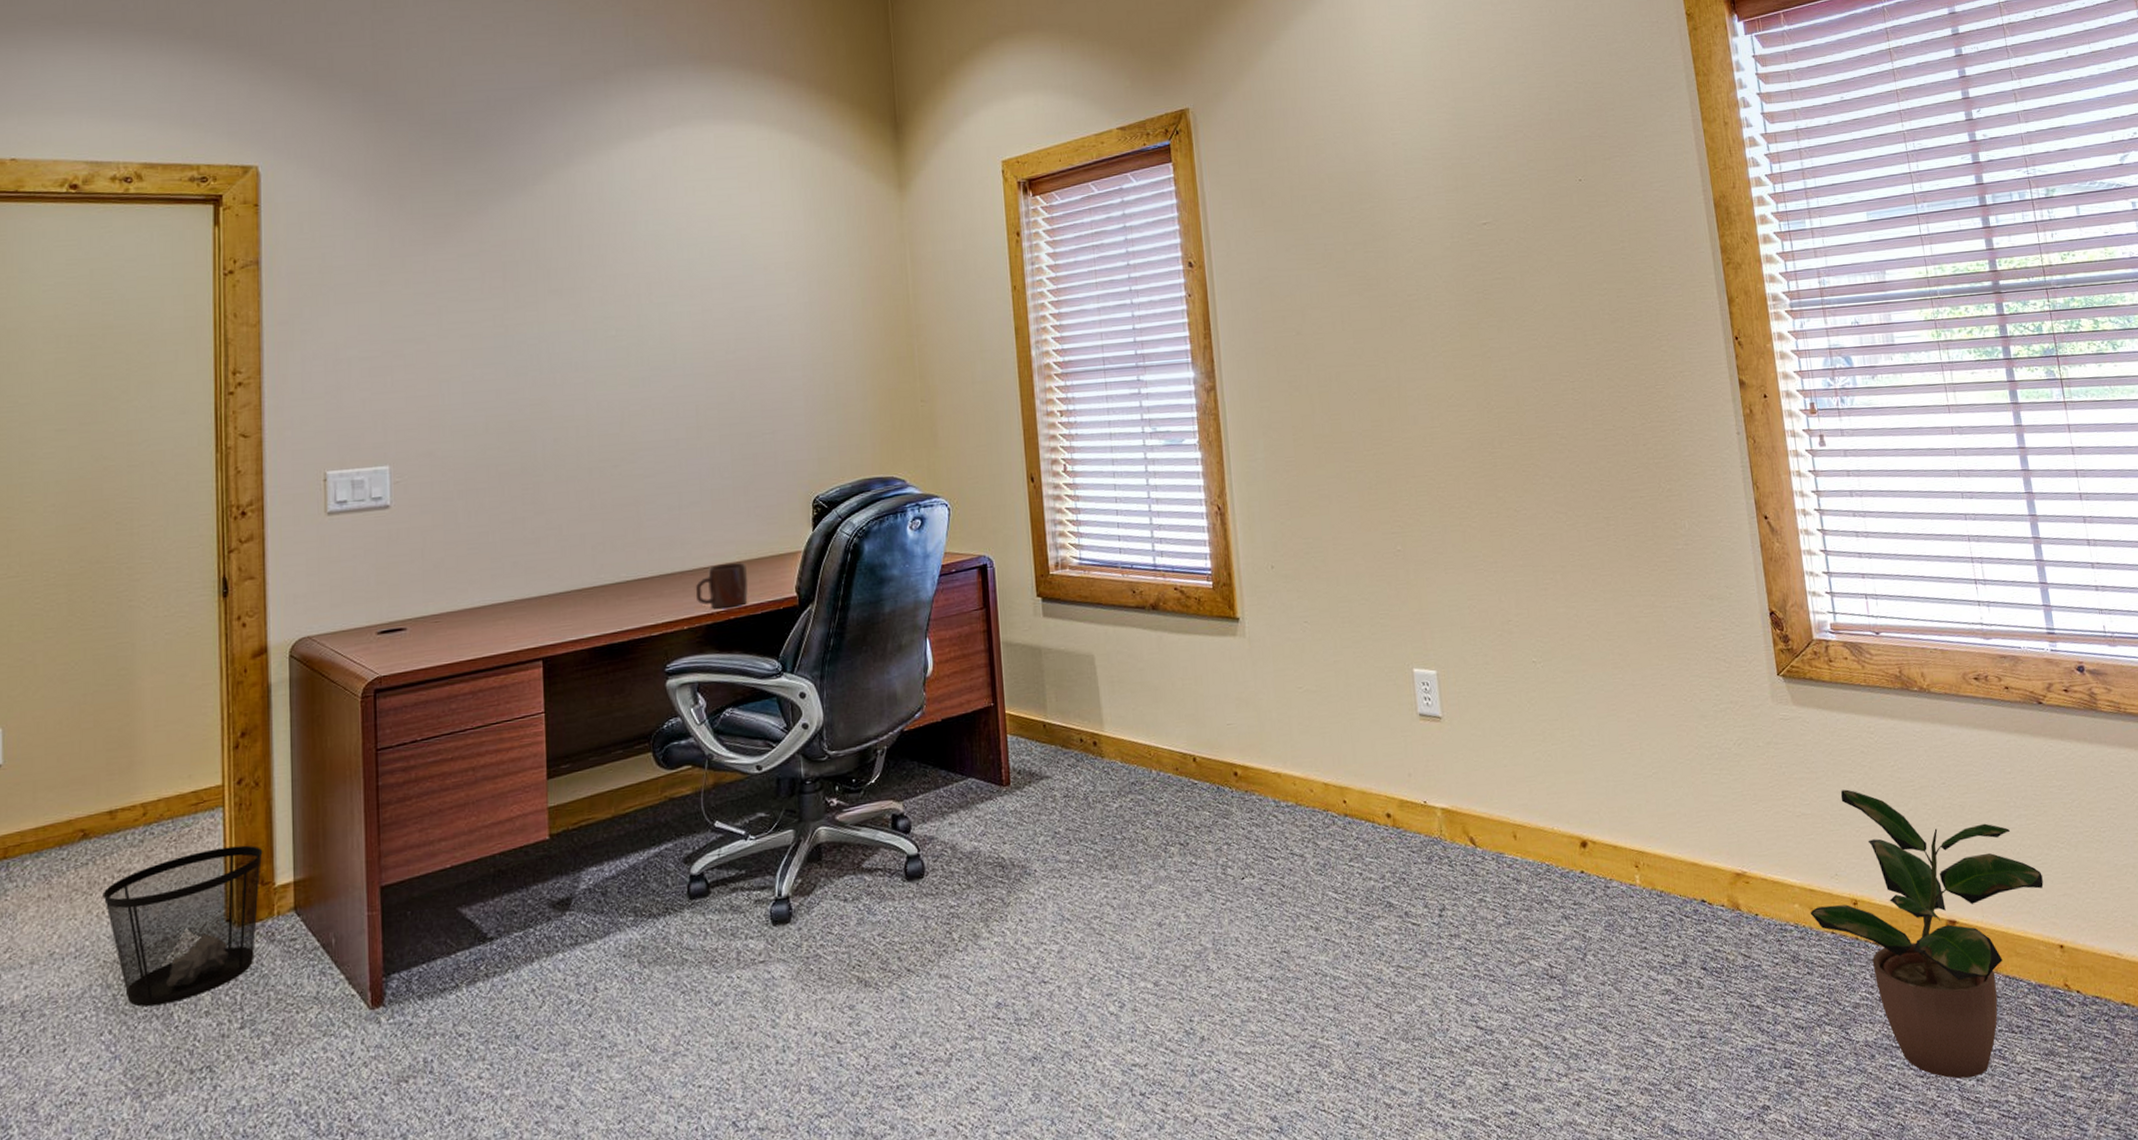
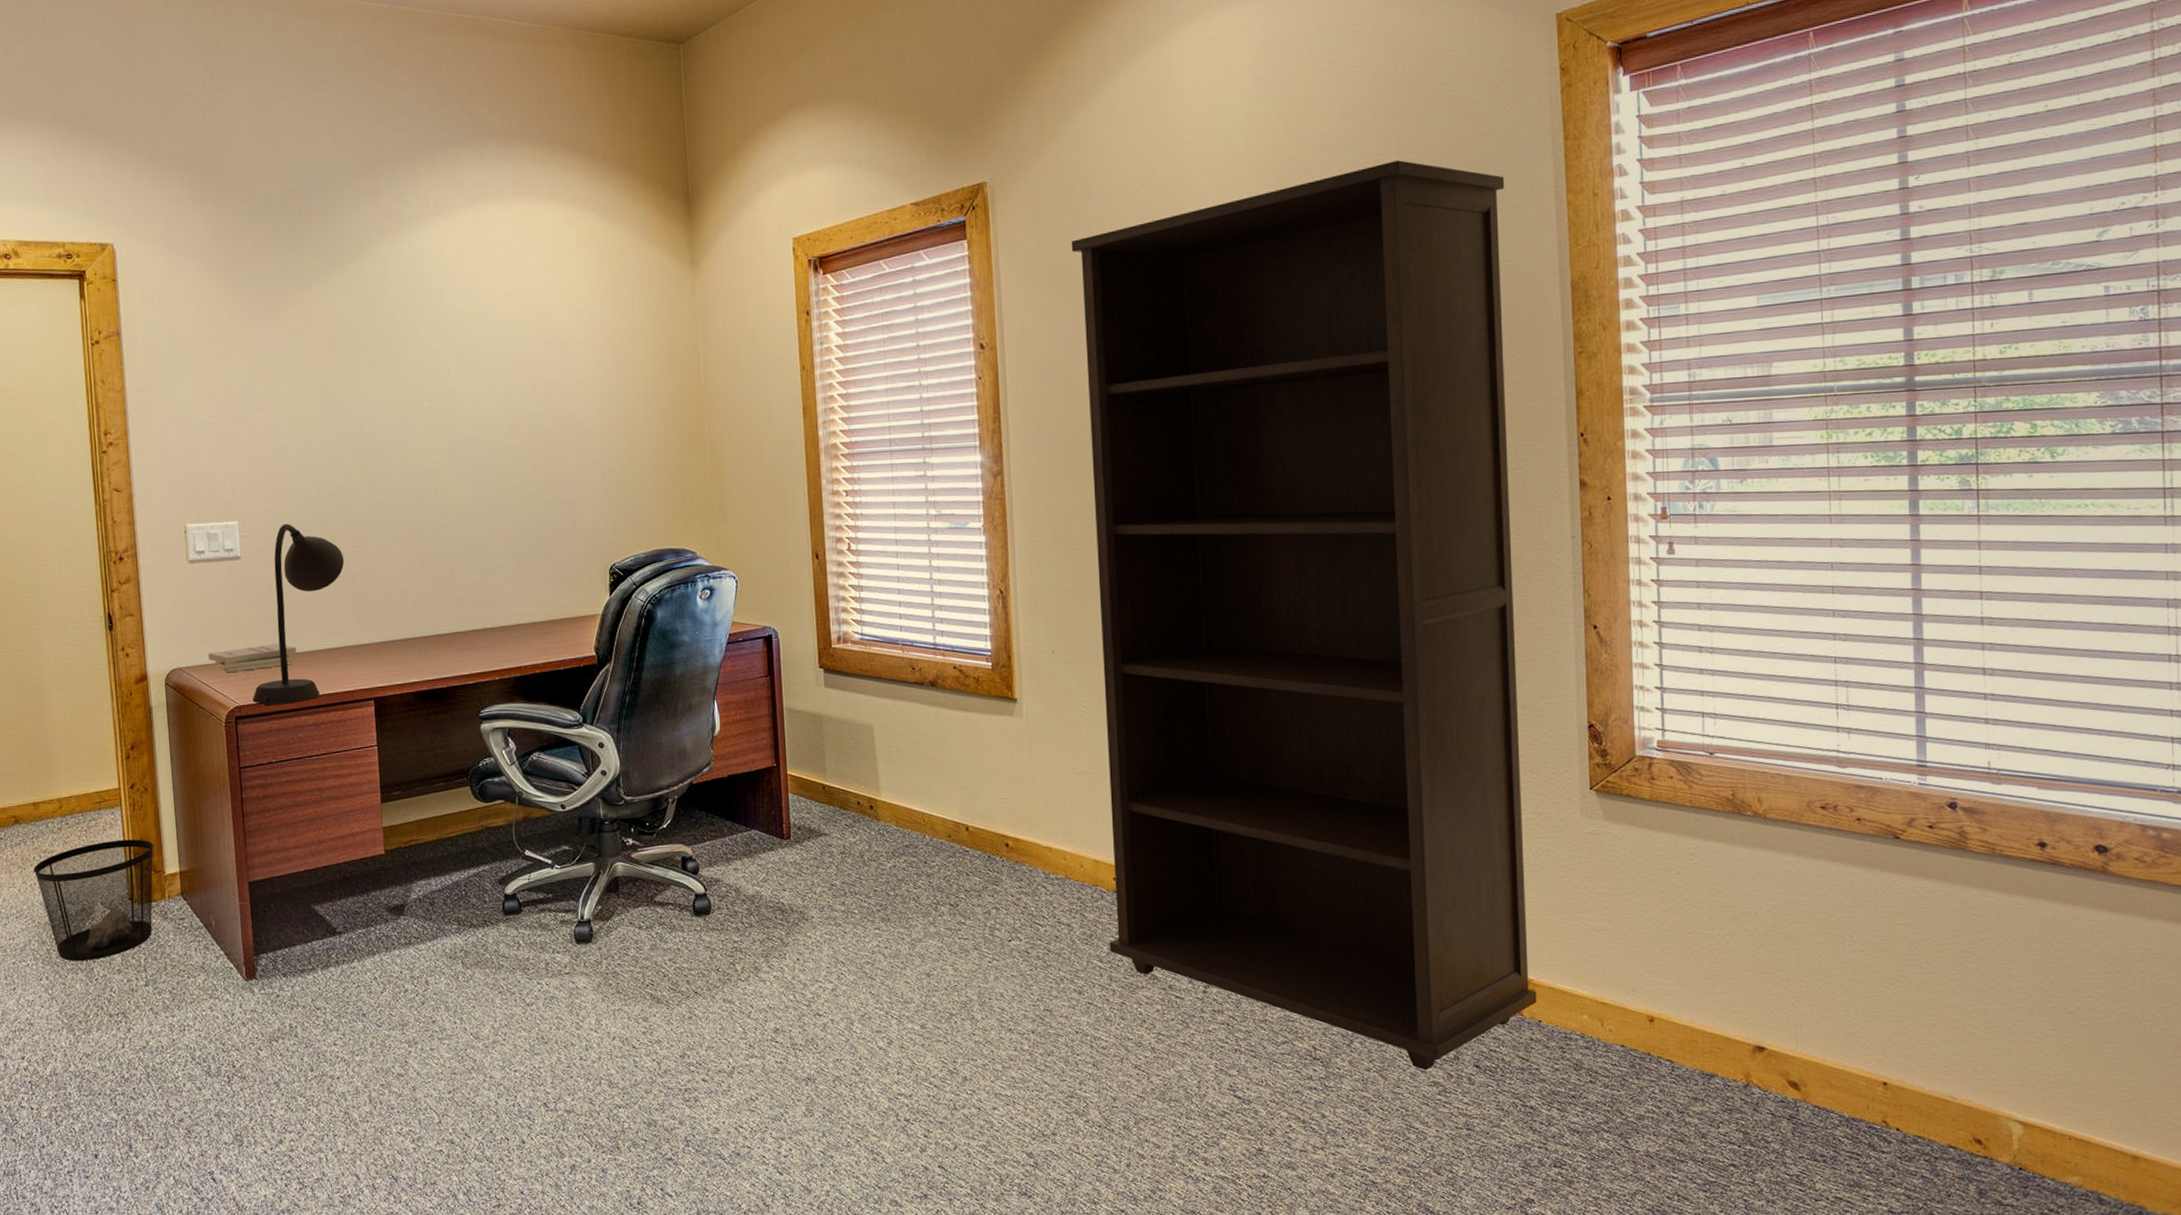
books: none [345,601,453,639] -> present [208,643,297,673]
desk lamp: none [396,466,514,675] -> present [252,523,345,706]
mug: present [695,562,749,609] -> none [504,622,552,663]
bookcase: none [1270,92,1752,979] -> present [1071,160,1537,1071]
potted plant: present [1810,789,2044,1079] -> none [1599,908,1873,1198]

